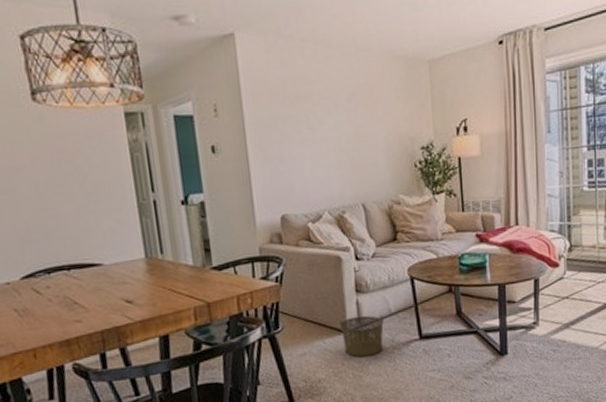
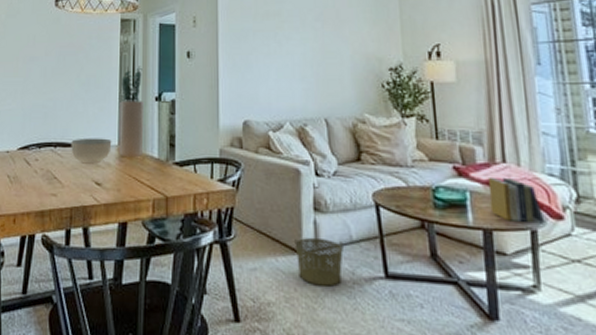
bowl: none [87,252,138,284] -> present [71,138,112,164]
vase: none [137,167,175,271] -> present [119,66,145,158]
books: none [503,237,545,275] -> present [488,176,545,223]

